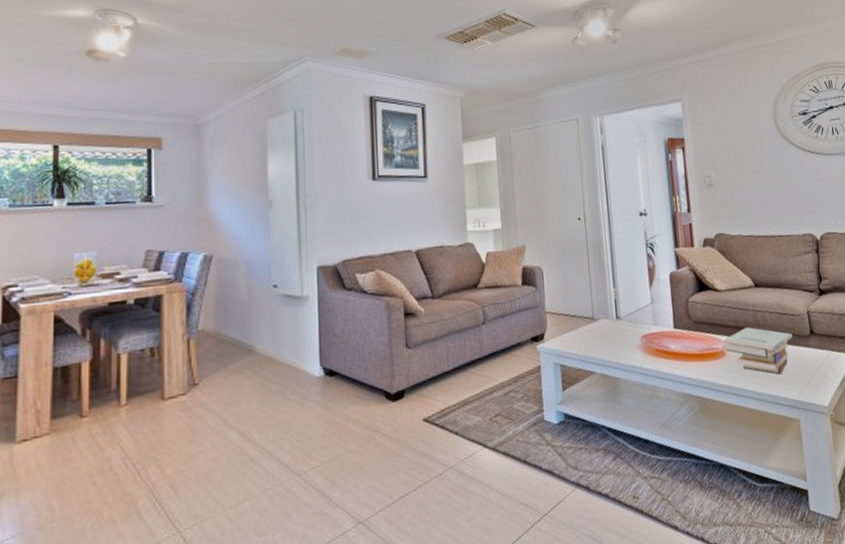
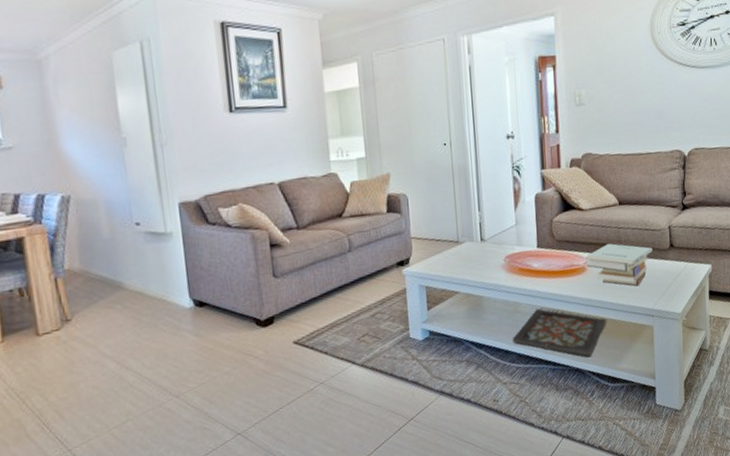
decorative tray: none [651,394,751,452] -> present [512,308,607,358]

